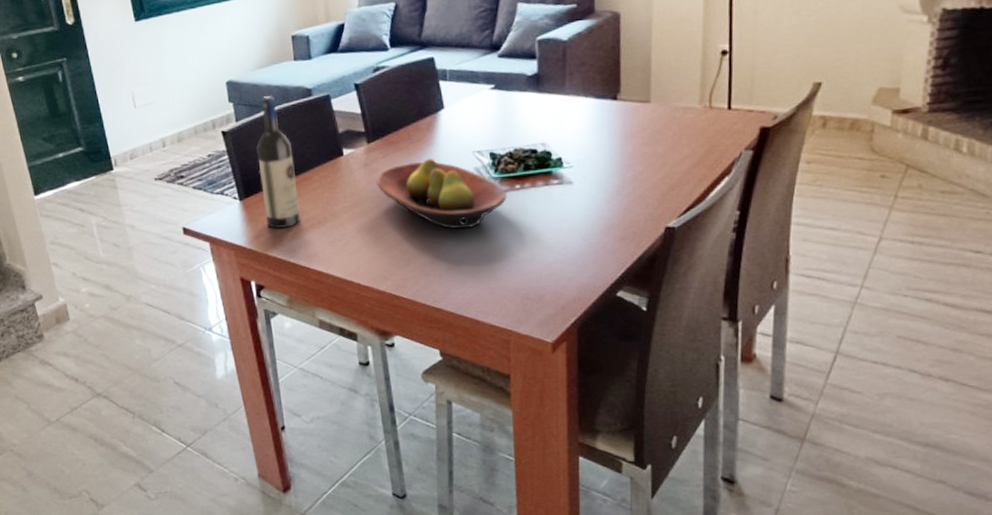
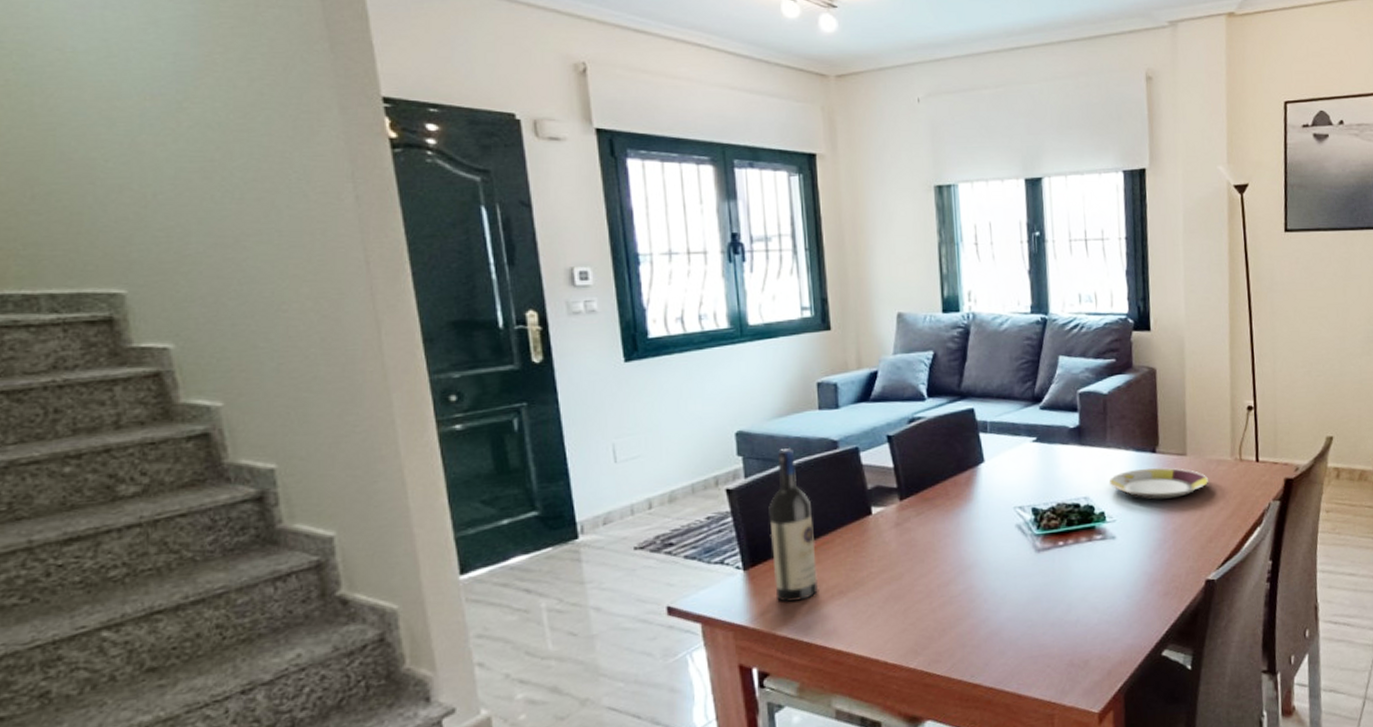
fruit bowl: present [376,158,507,230] -> none [909,515,1050,593]
plate: none [566,115,673,147] -> present [1108,467,1208,499]

